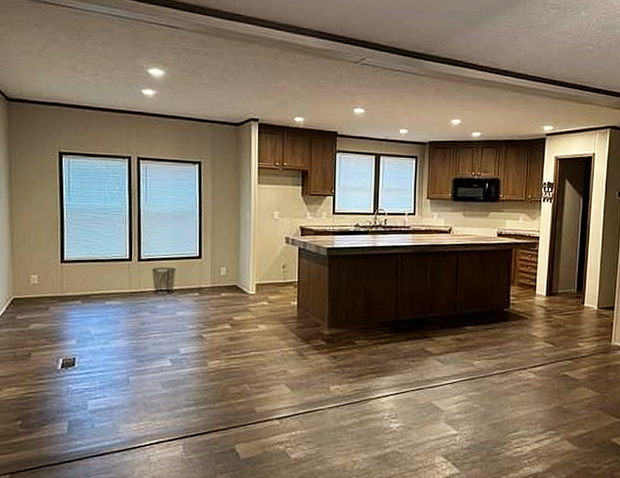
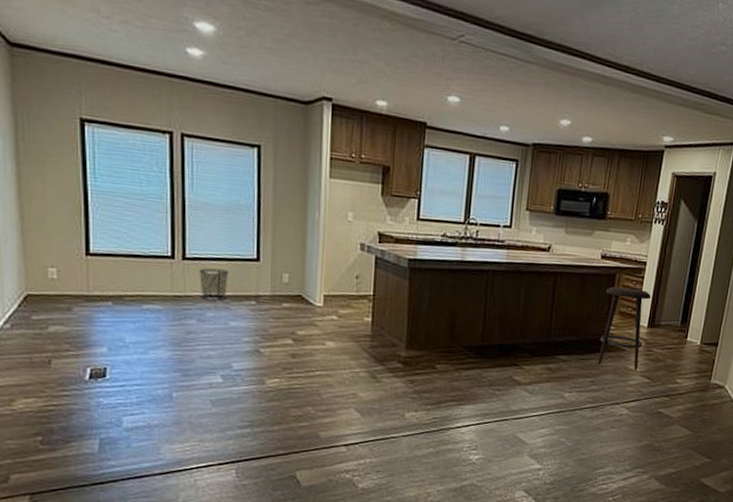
stool: none [502,260,546,337] -> present [598,286,651,371]

